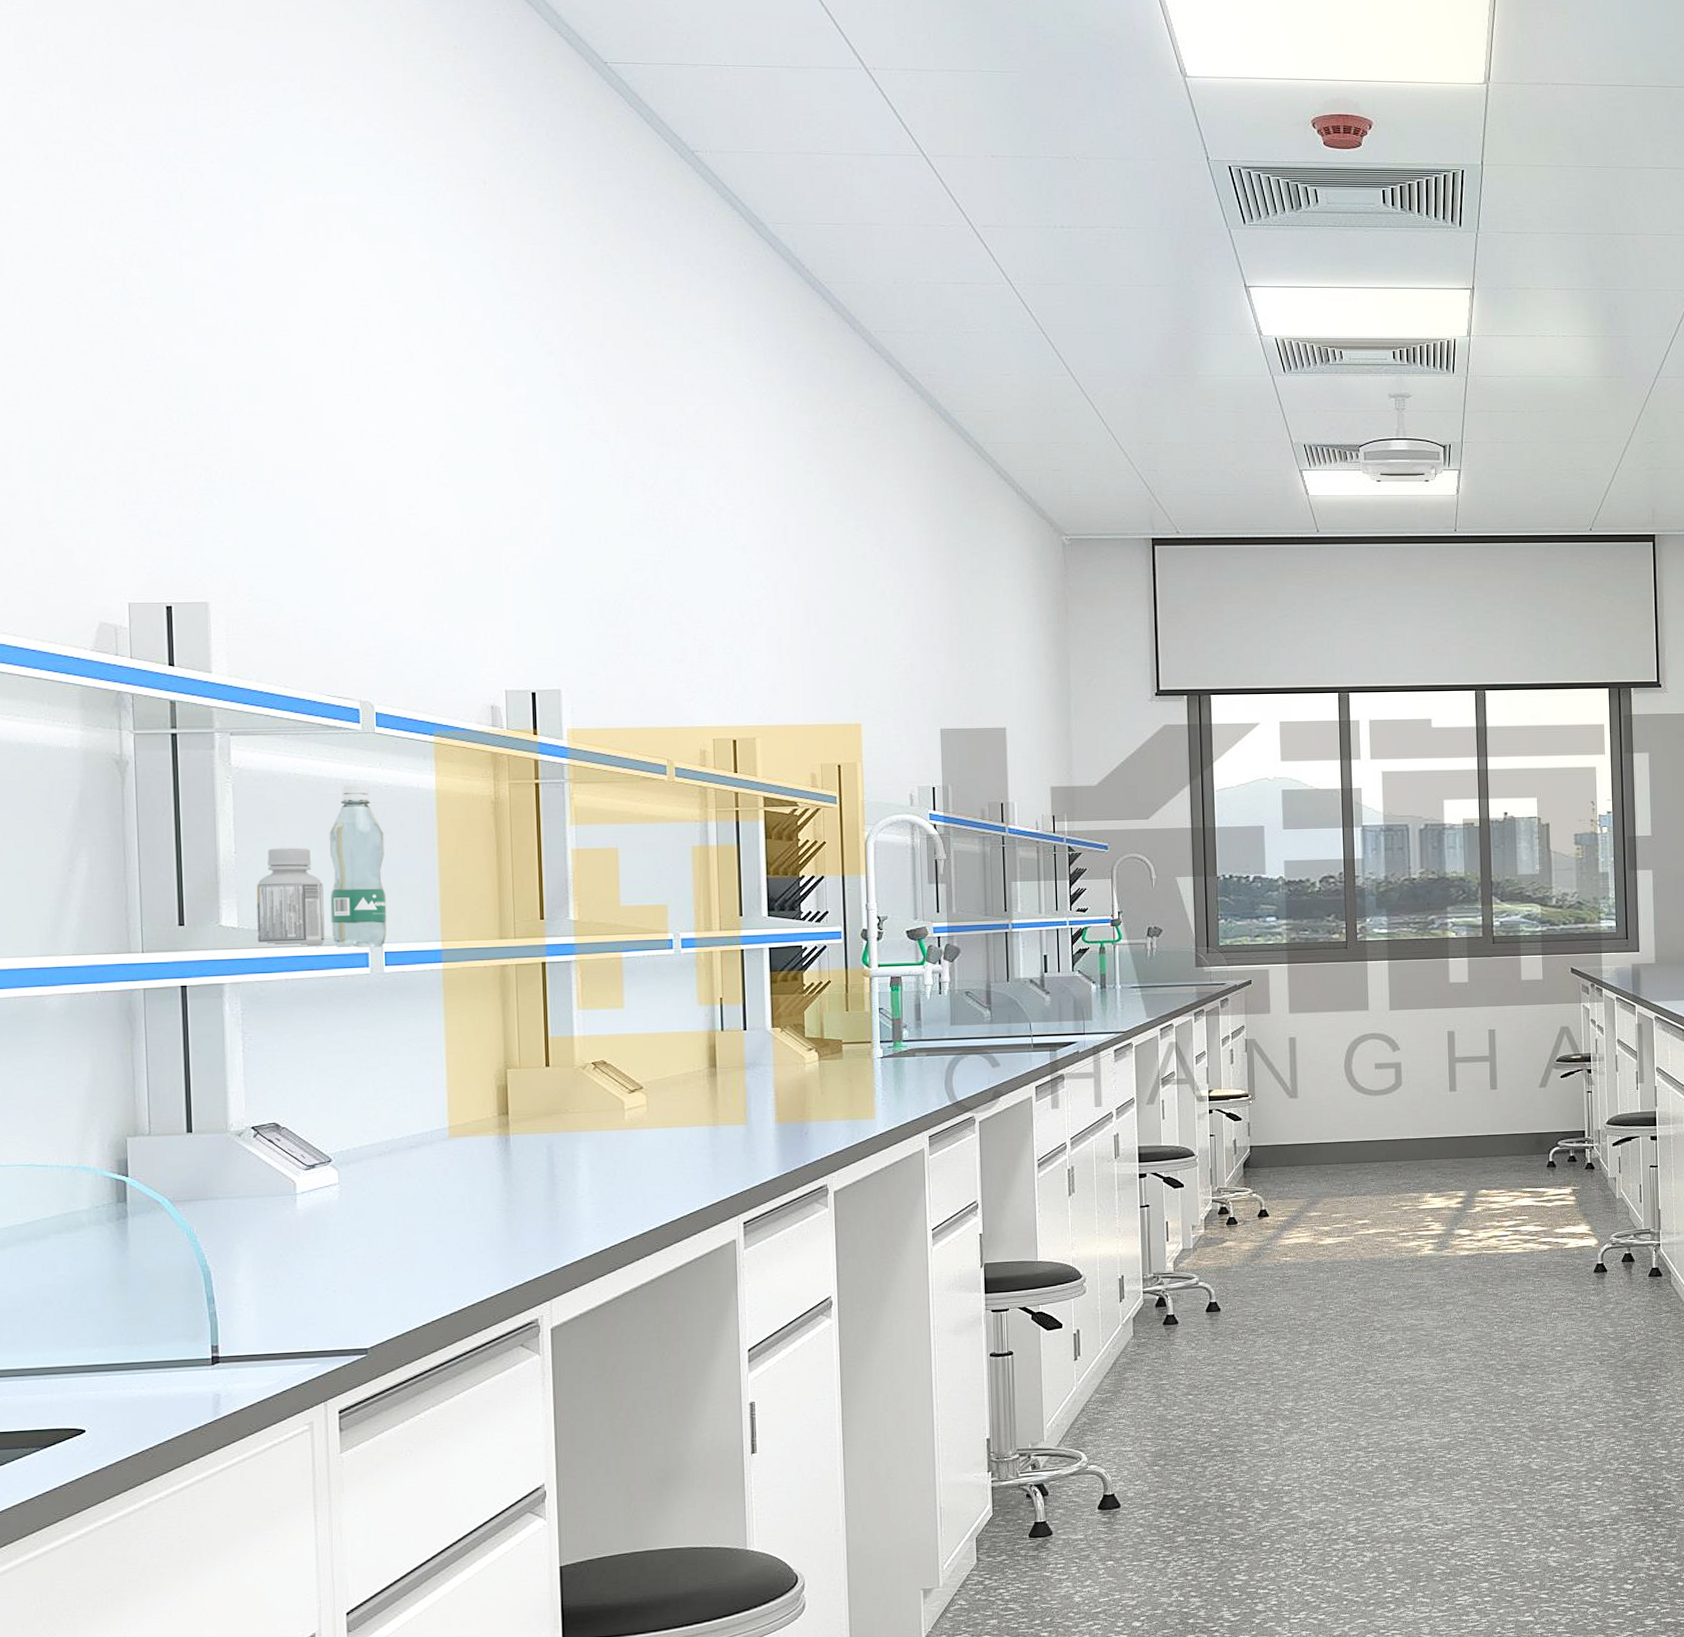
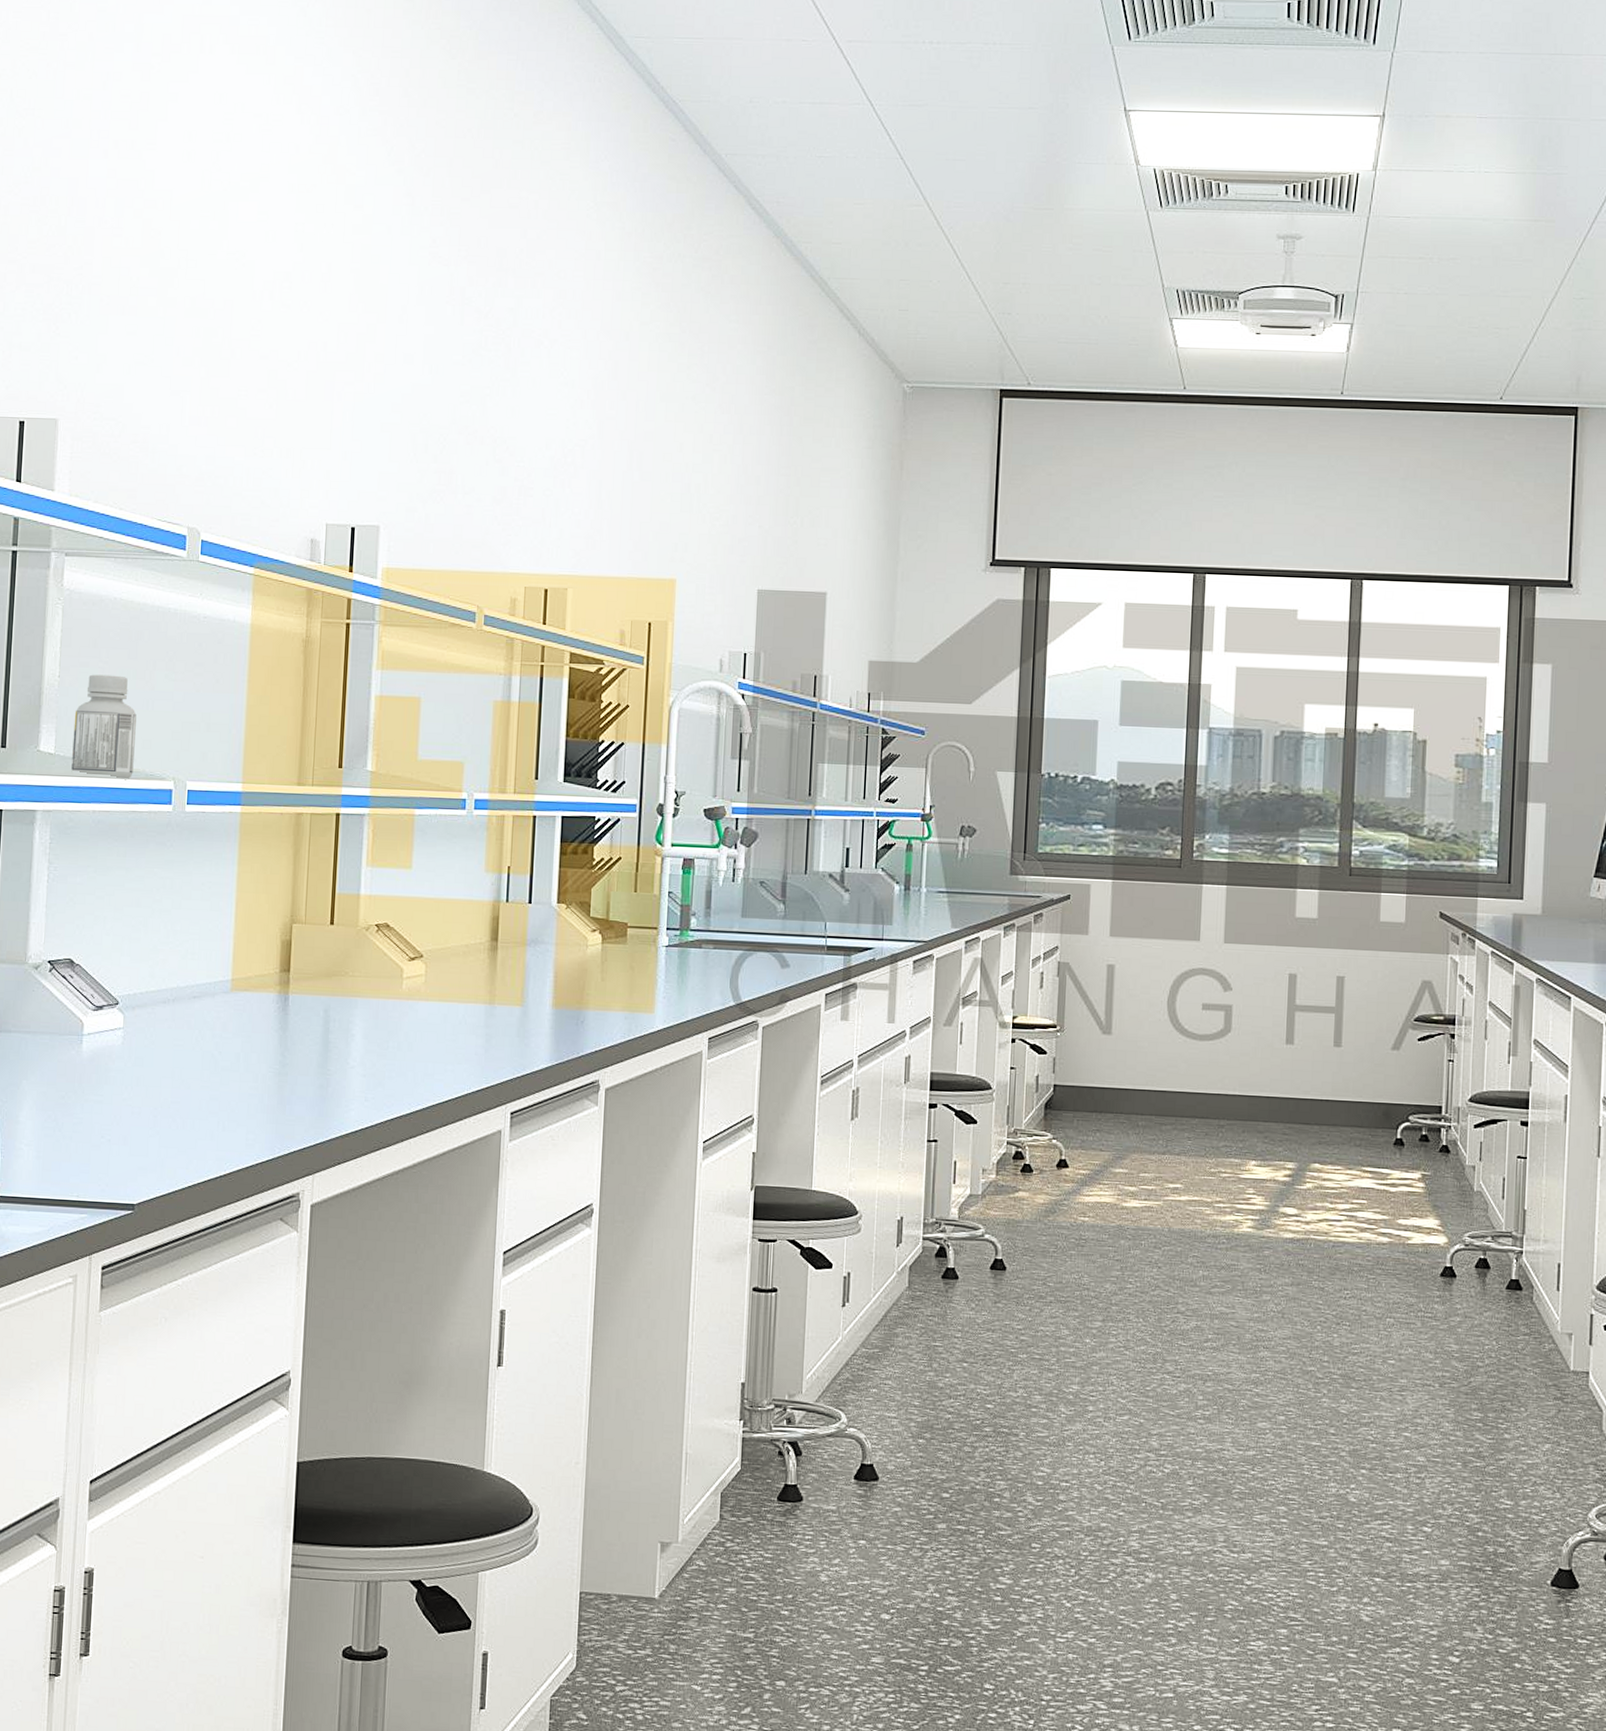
bottle: present [329,784,387,948] -> none [139,613,198,785]

